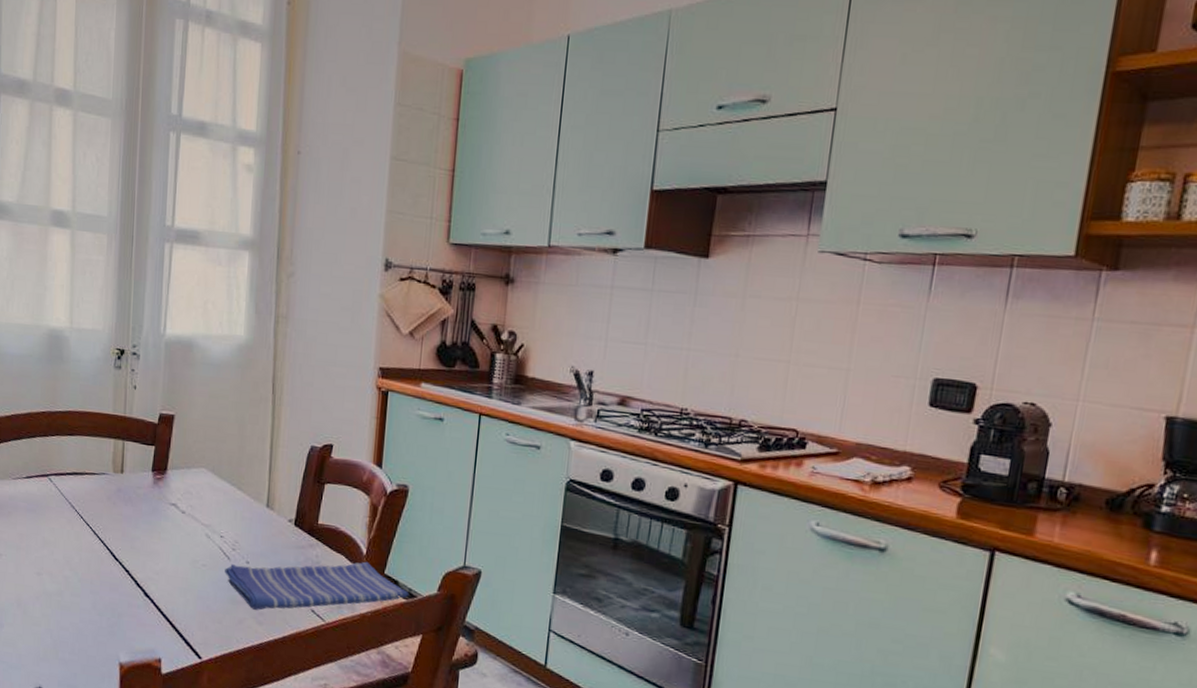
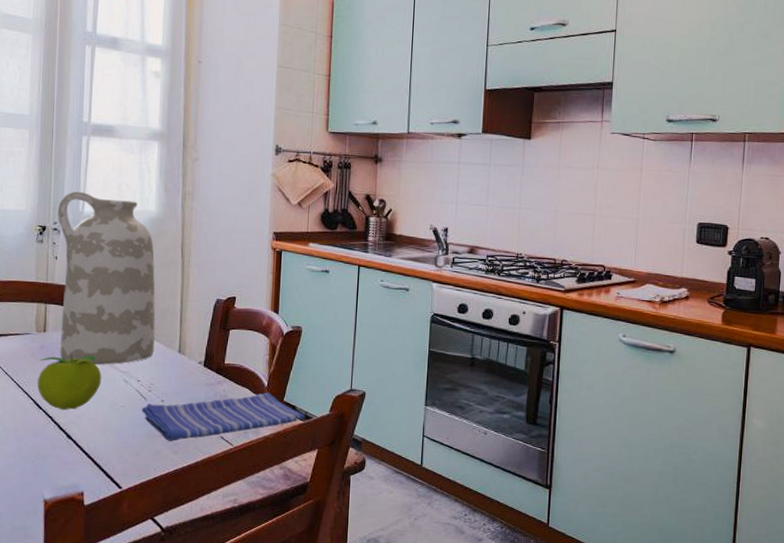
fruit: none [114,500,182,565] -> present [38,354,102,411]
vase: none [137,308,242,516] -> present [58,191,155,365]

